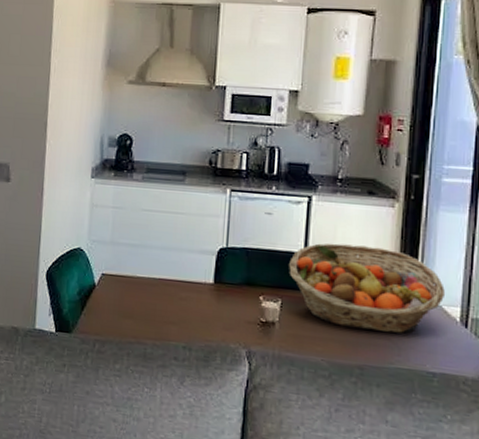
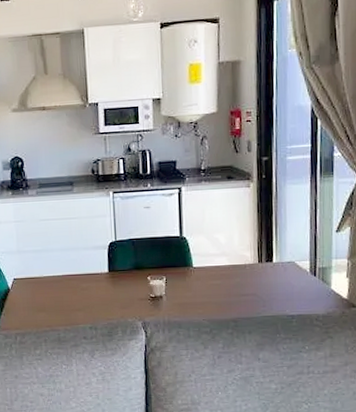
fruit basket: present [289,243,445,333] -> none [169,222,296,291]

